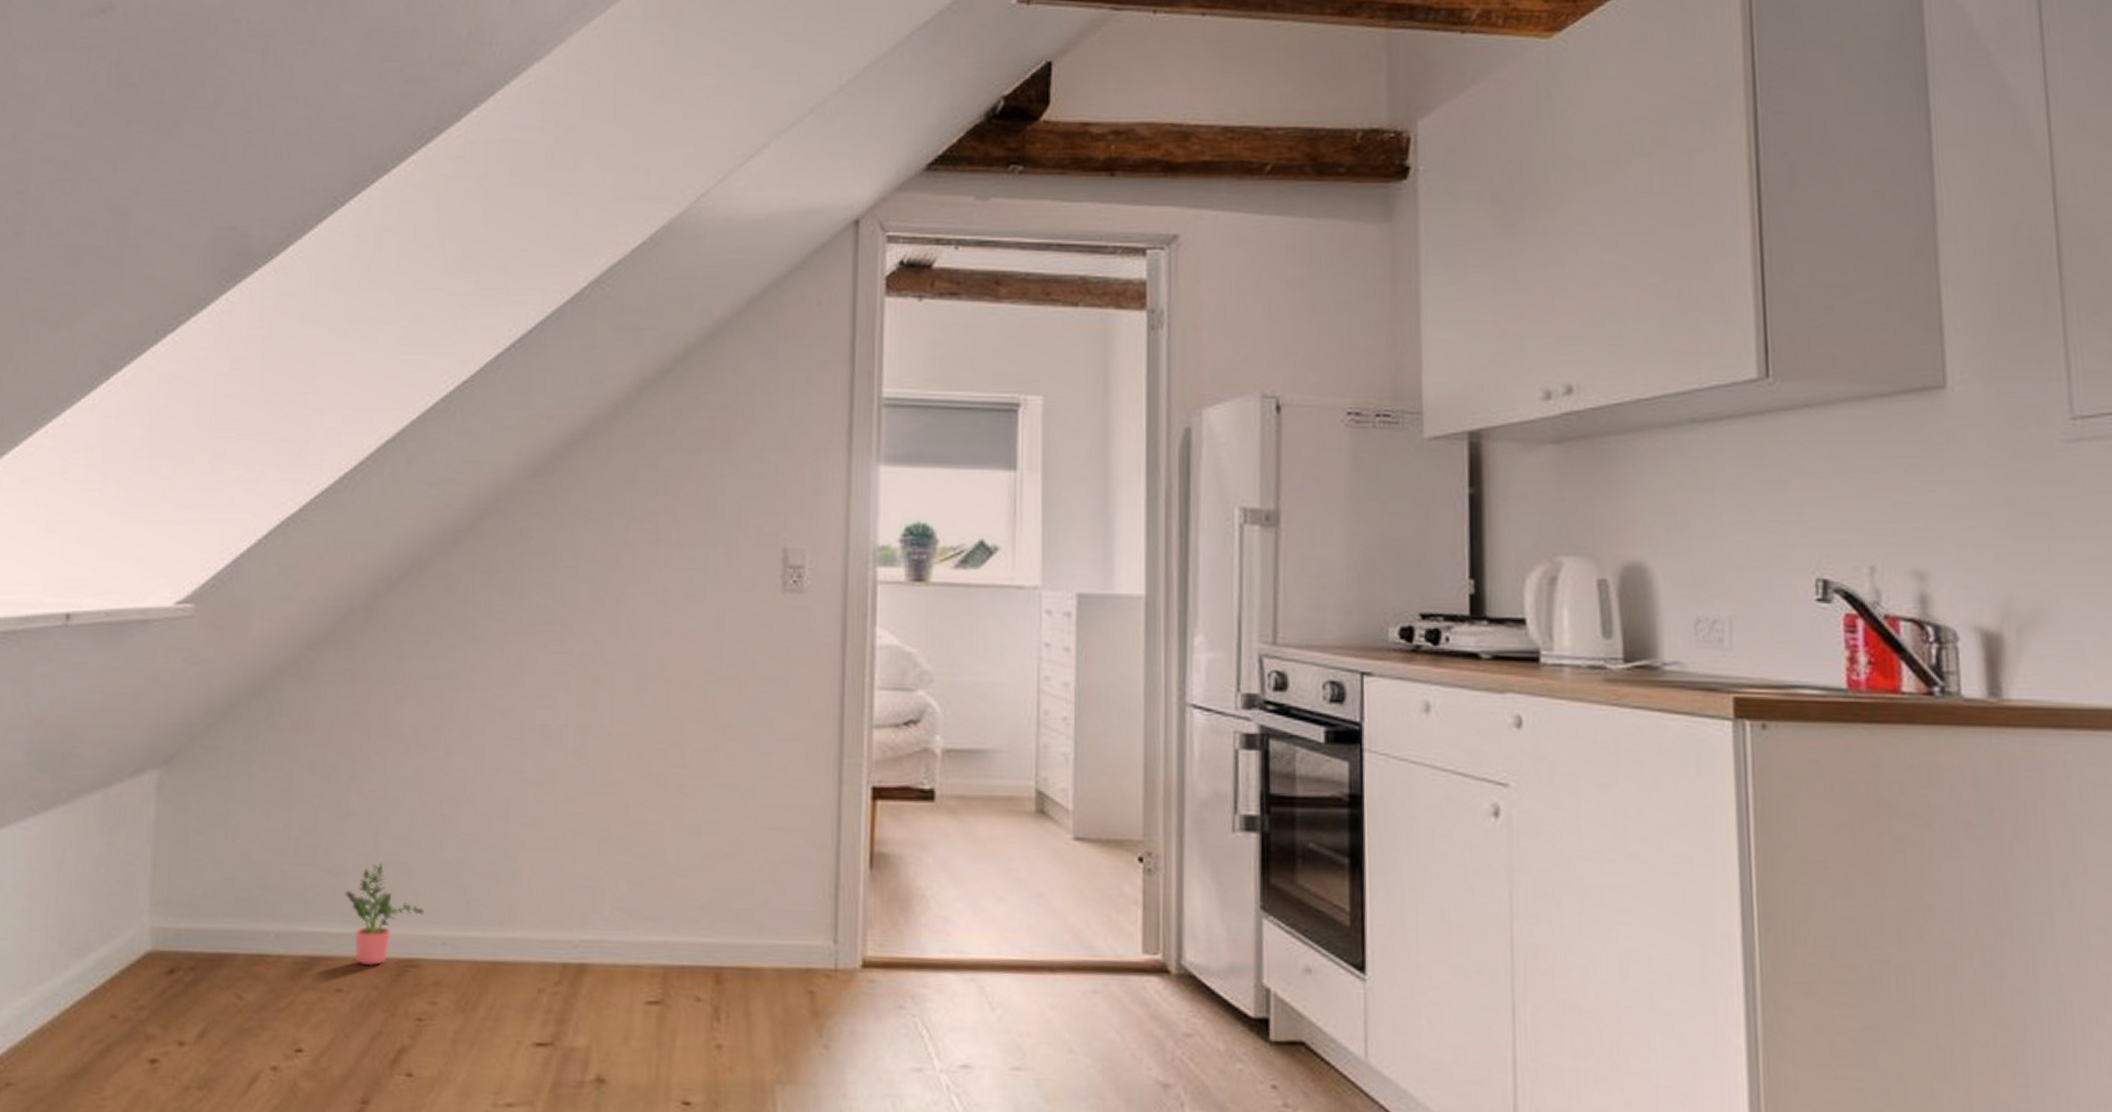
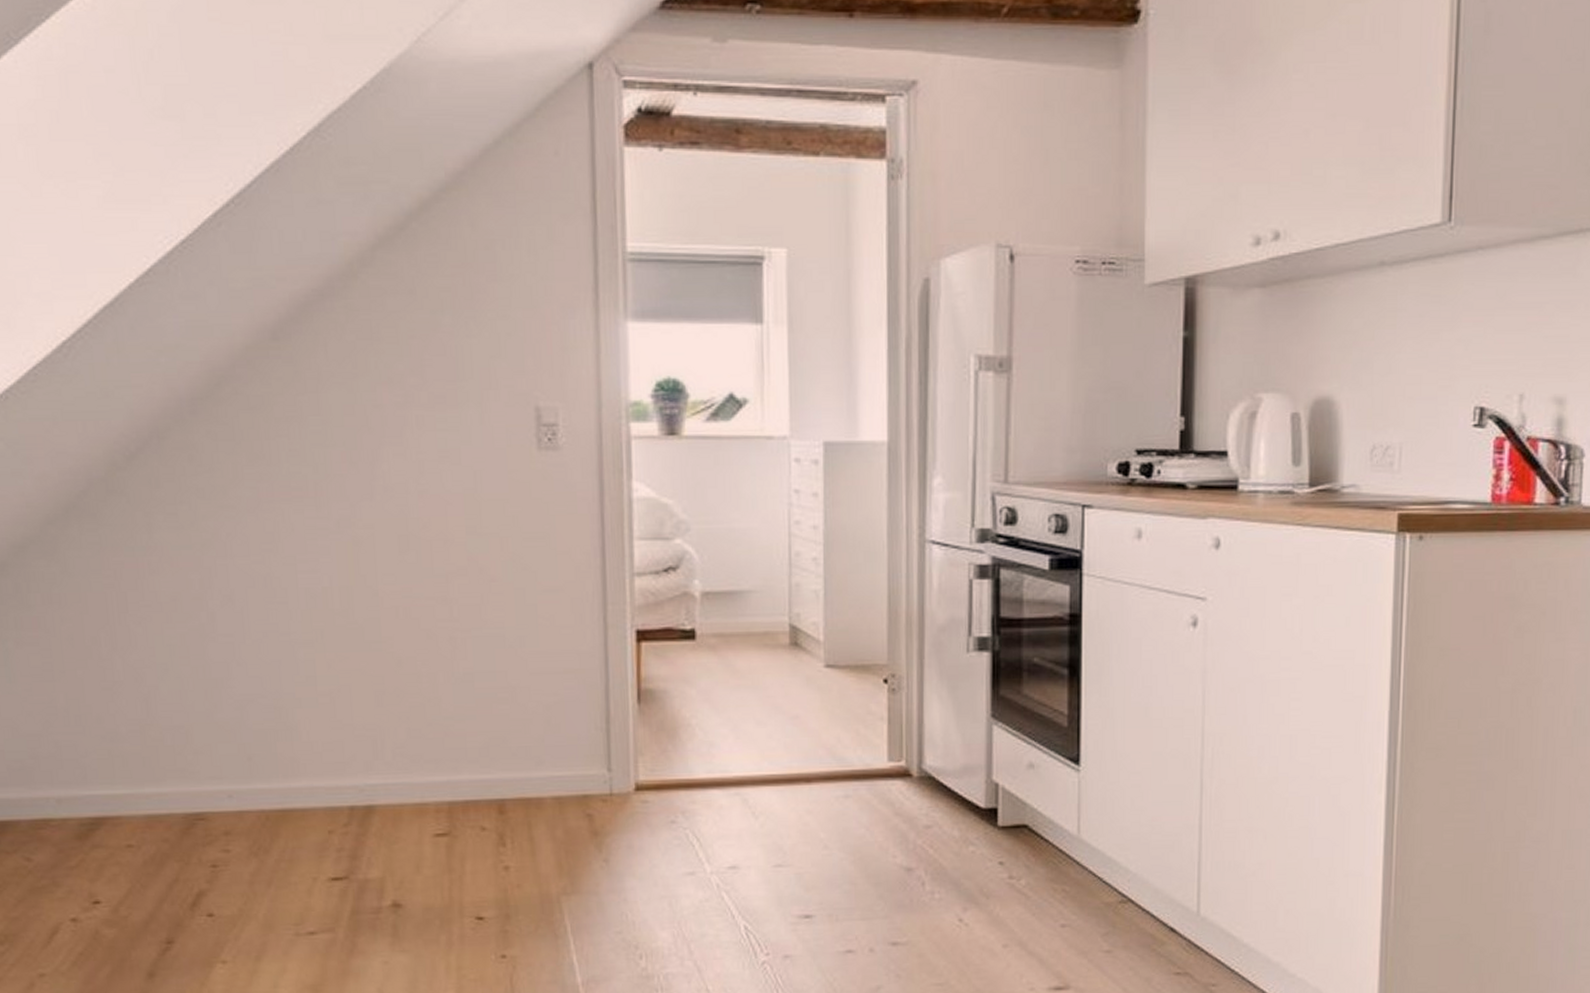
potted plant: present [344,863,425,966] -> none [122,727,207,822]

